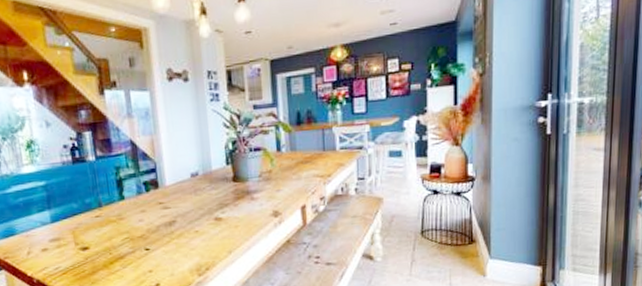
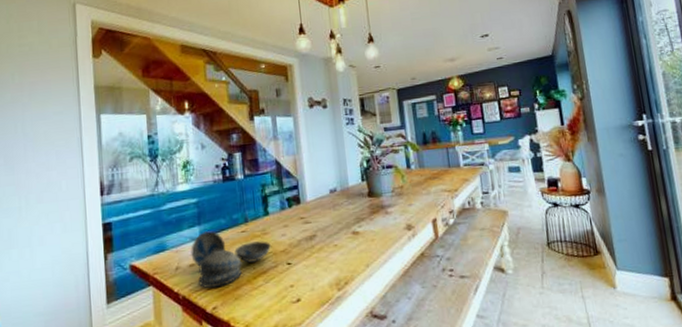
decorative bowl: none [42,215,128,273] -> present [191,231,271,289]

